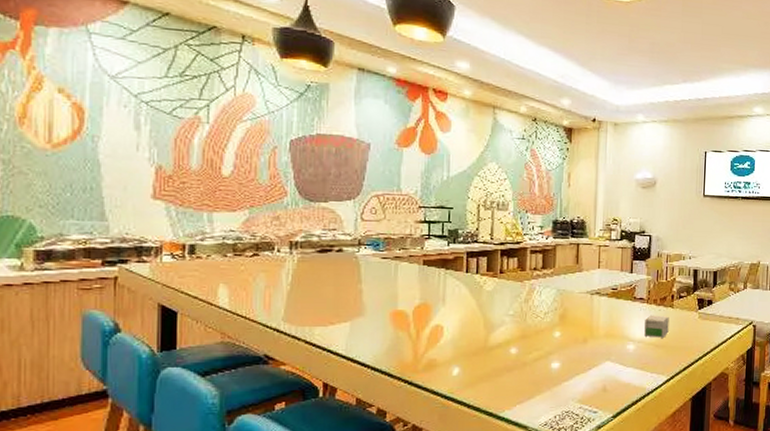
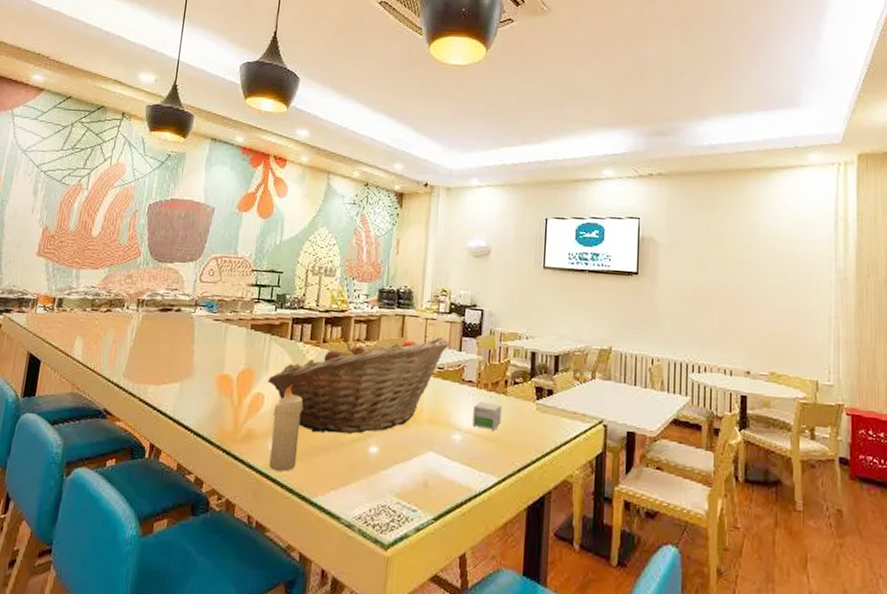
fruit basket: none [446,261,621,356] -> present [267,337,449,435]
candle: none [453,314,485,393] -> present [269,384,304,471]

